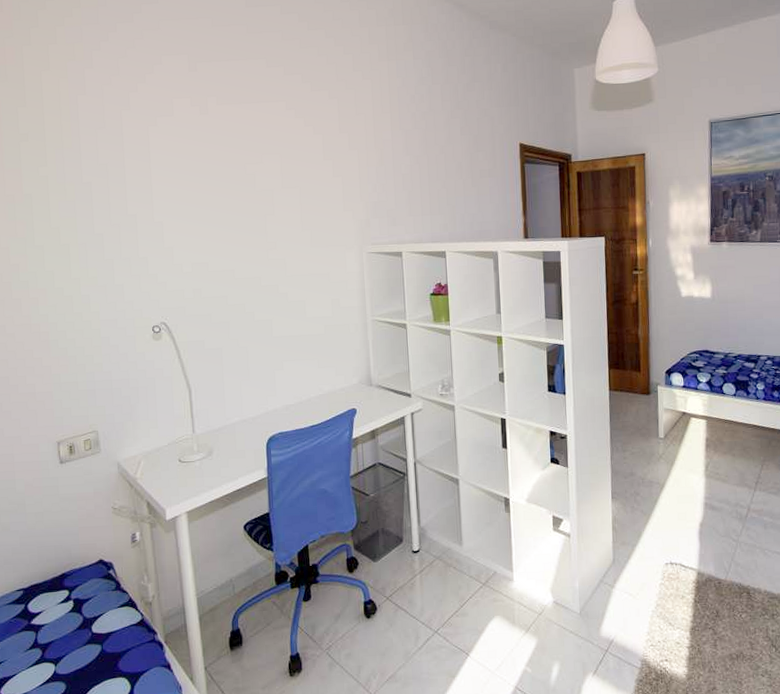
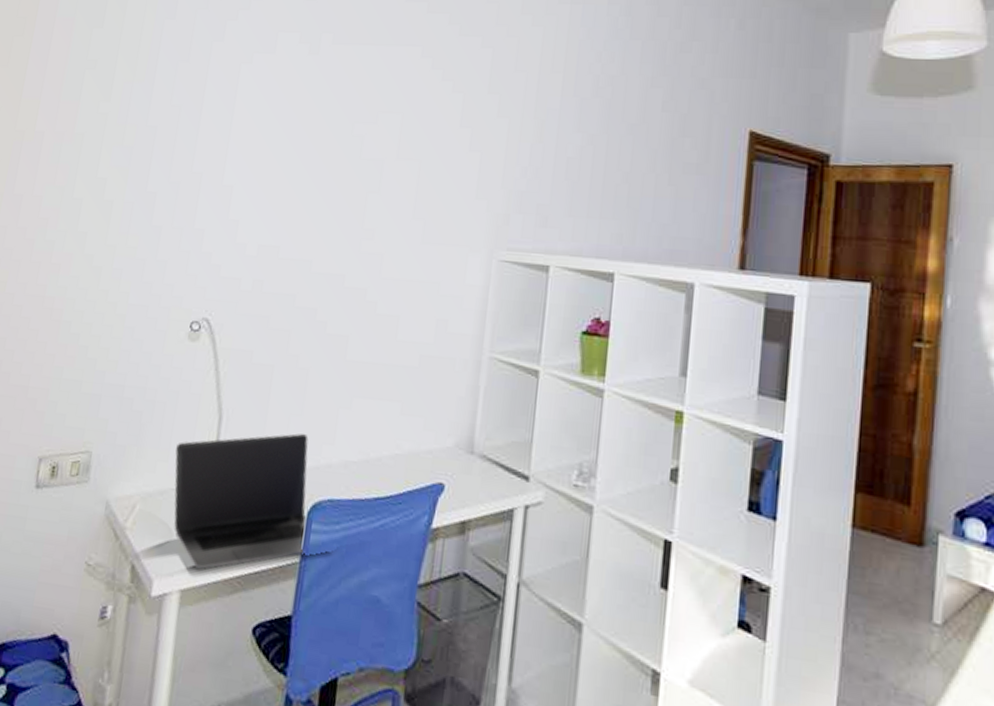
laptop computer: none [162,391,270,495] -> present [174,433,309,569]

